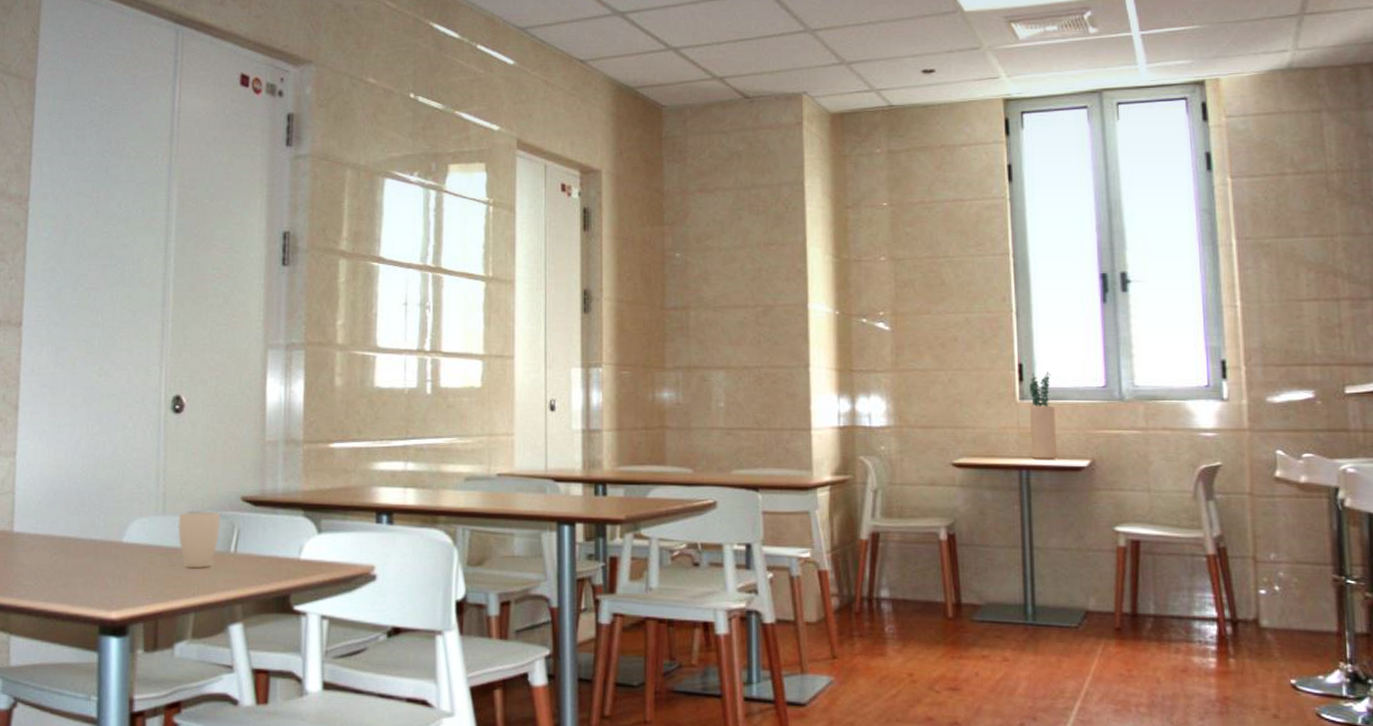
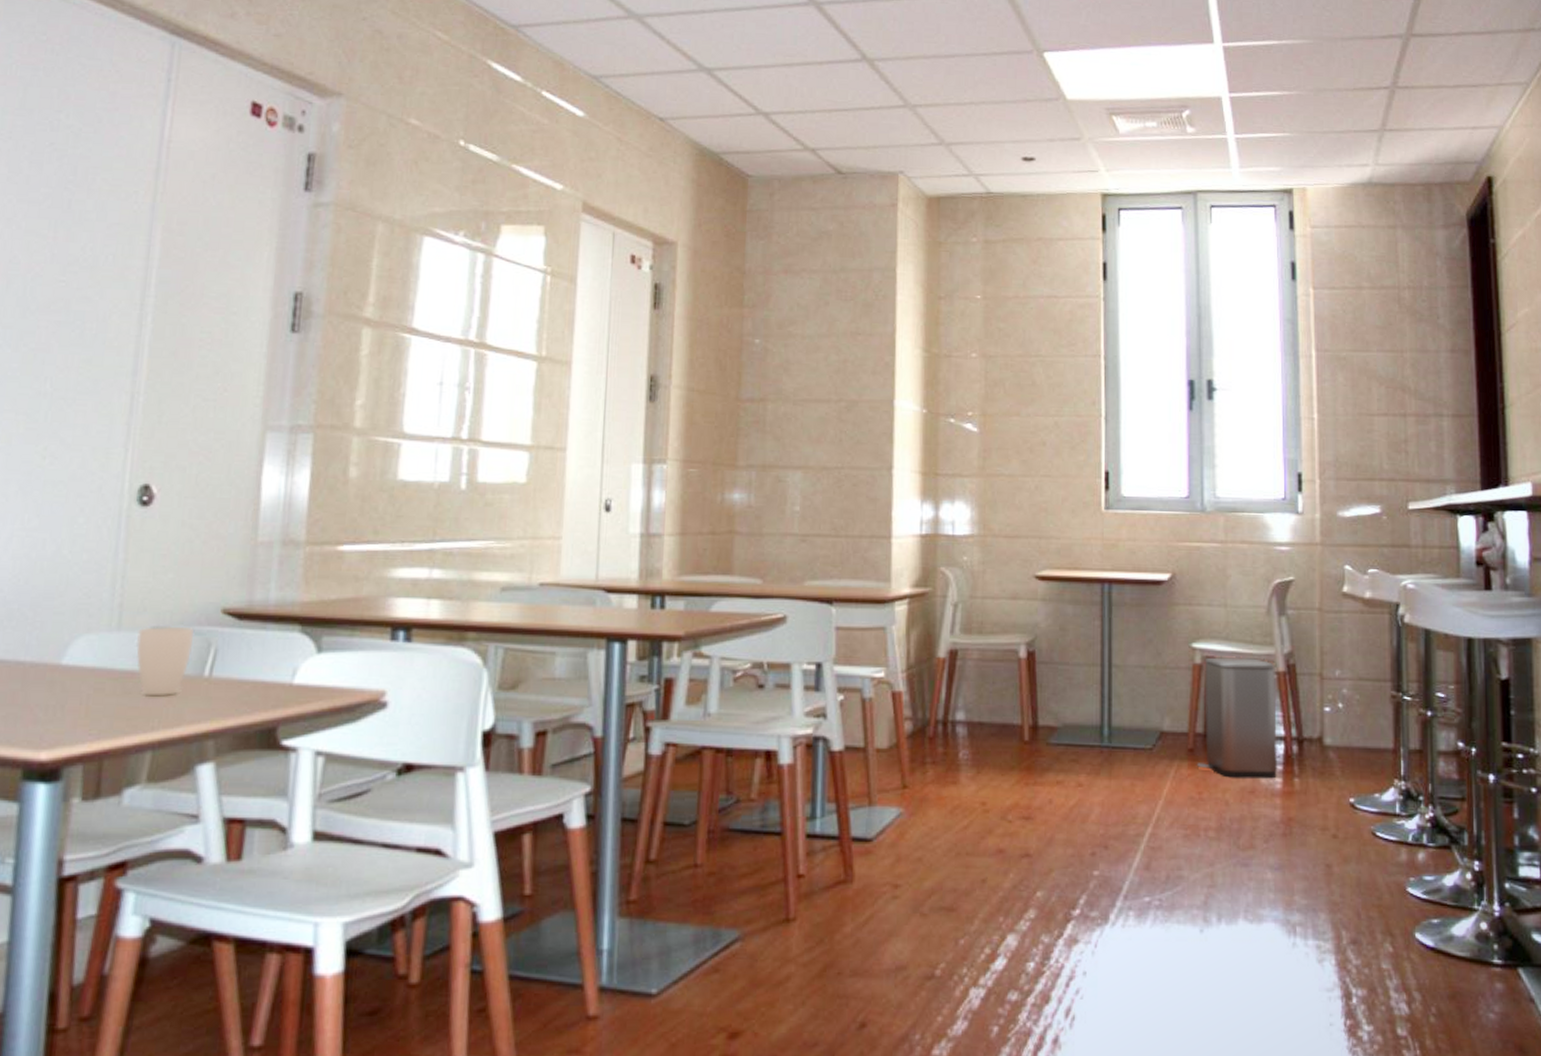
vase: present [1029,371,1058,459] -> none [1113,480,1140,572]
pedal bin: none [1124,540,1211,658] -> present [1196,657,1278,779]

